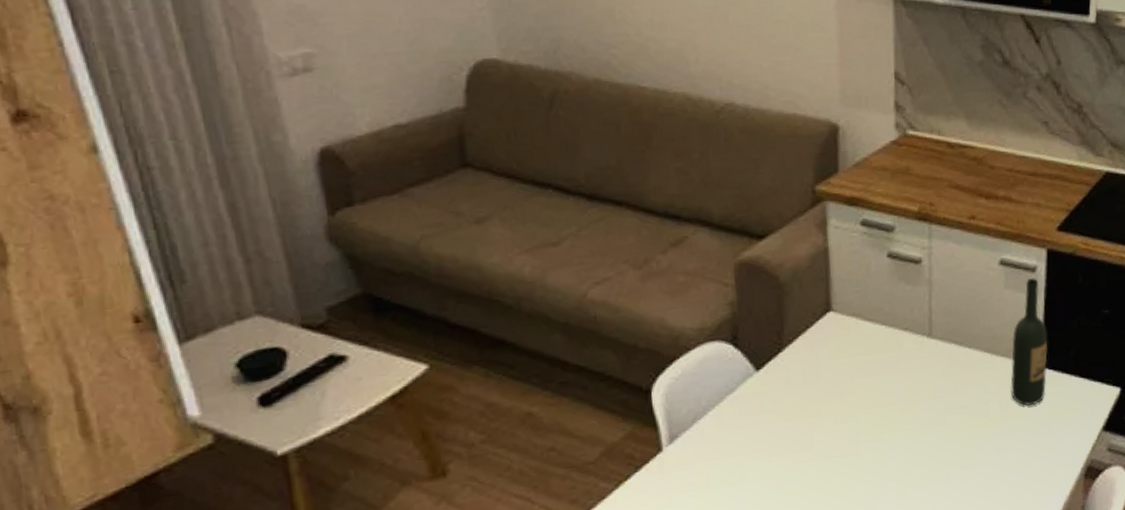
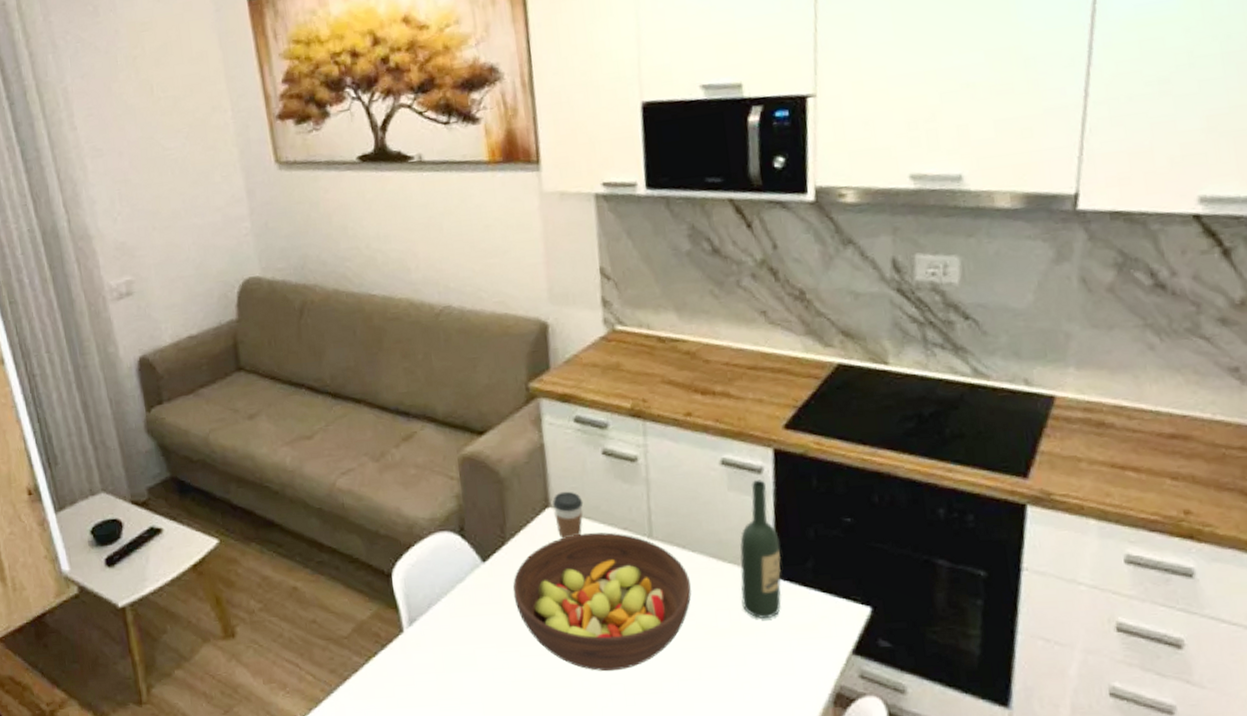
fruit bowl: none [787,333,966,470] -> present [512,532,692,672]
coffee cup: none [834,294,866,342] -> present [553,491,584,539]

